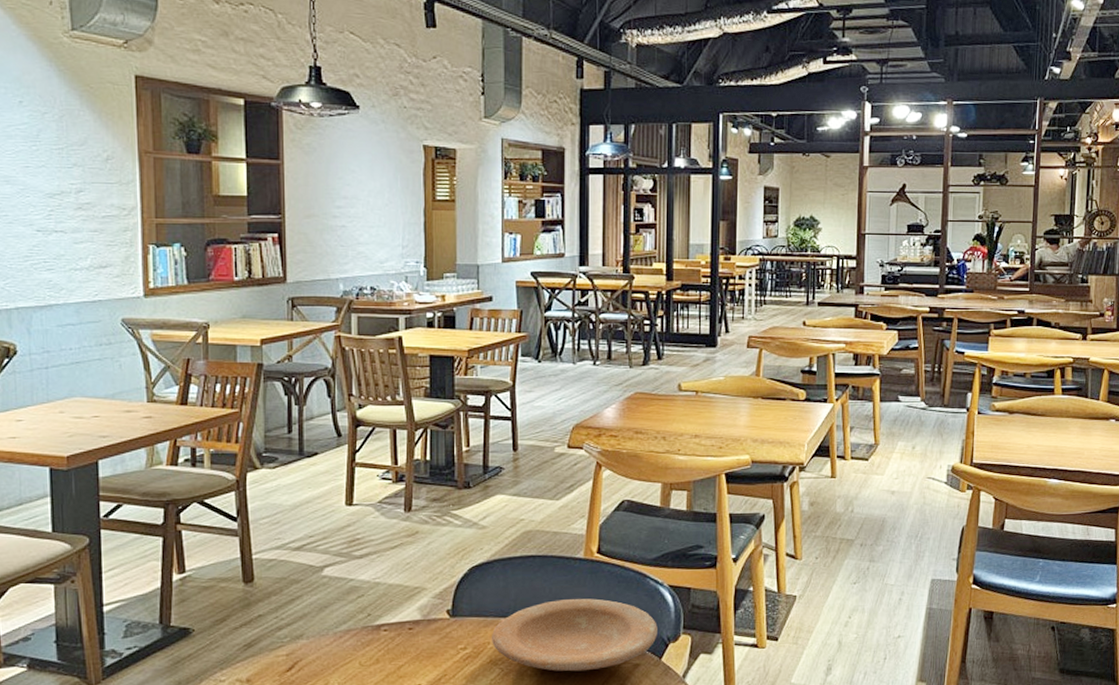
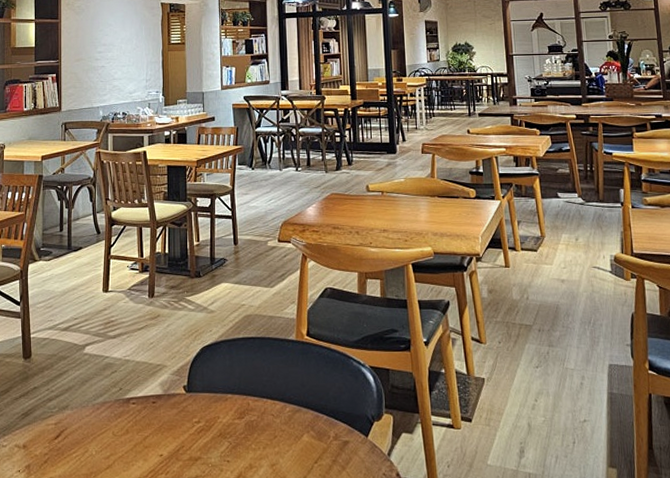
plate: present [492,598,657,672] -> none [221,378,363,447]

